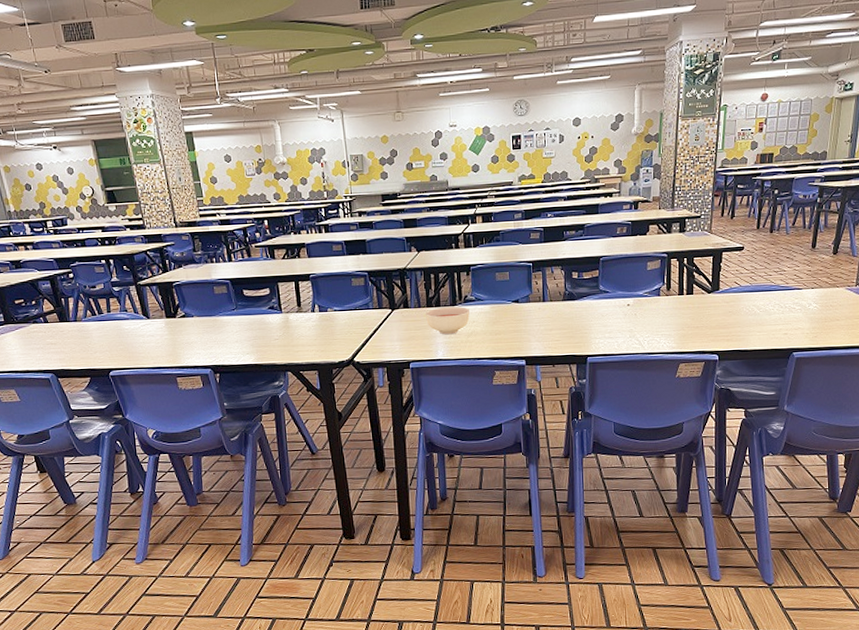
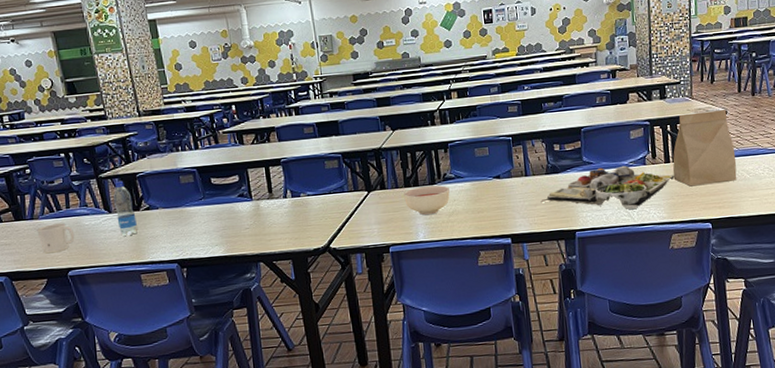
mug: none [80,326,116,354] -> present [37,223,75,254]
bottle: none [151,288,175,341] -> present [112,180,139,236]
food tray: none [556,295,687,339] -> present [541,165,675,210]
paper bag: none [685,244,748,319] -> present [672,109,737,187]

